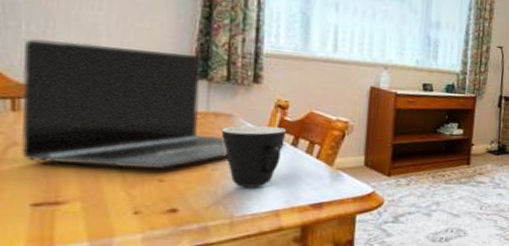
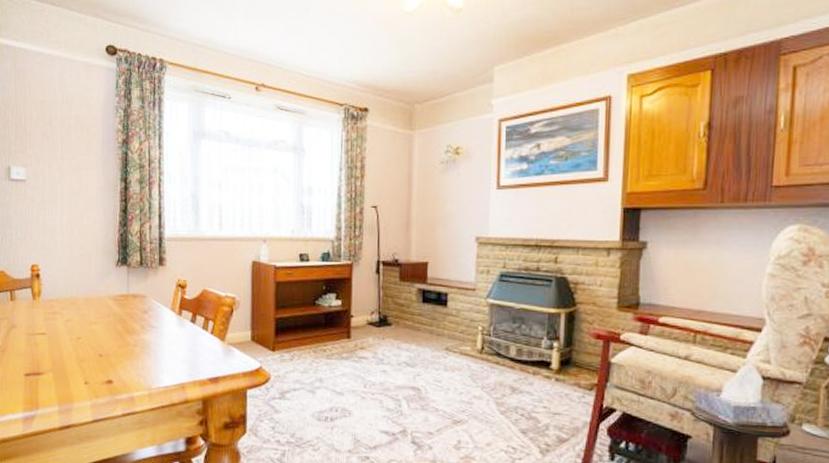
laptop: present [20,39,285,168] -> none [16,242,185,345]
mug: present [221,125,287,187] -> none [138,305,187,362]

